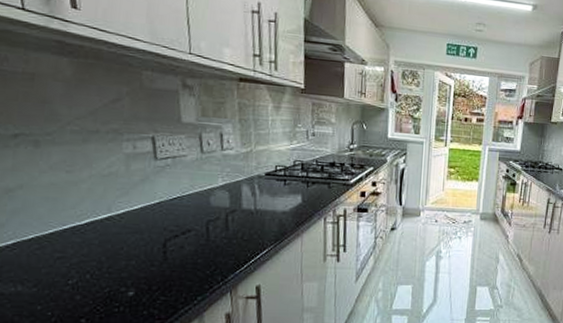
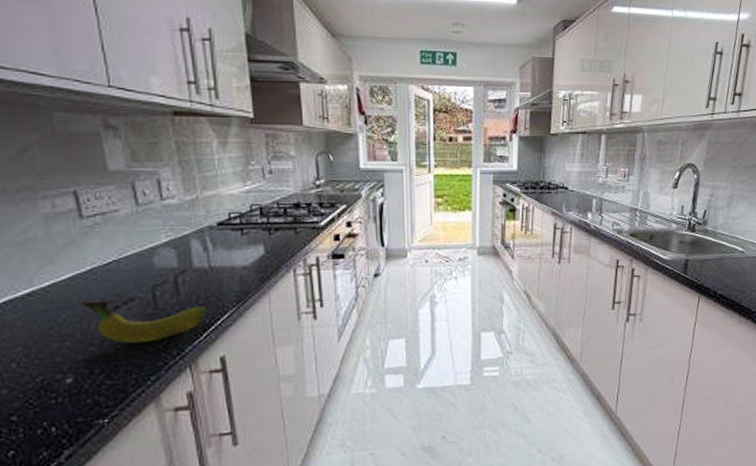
fruit: none [148,229,251,268] -> present [81,300,208,344]

